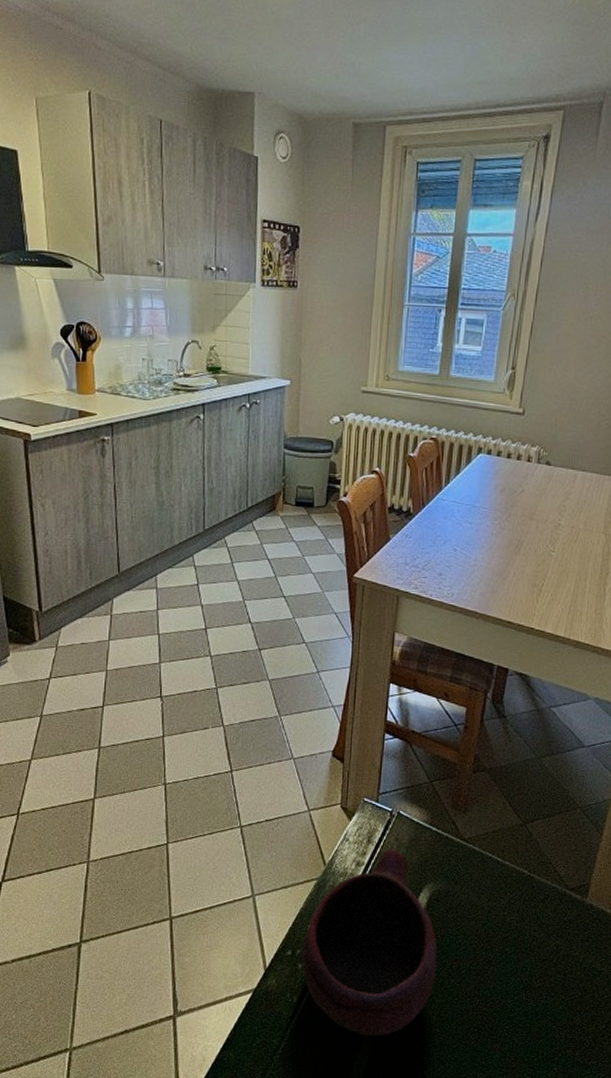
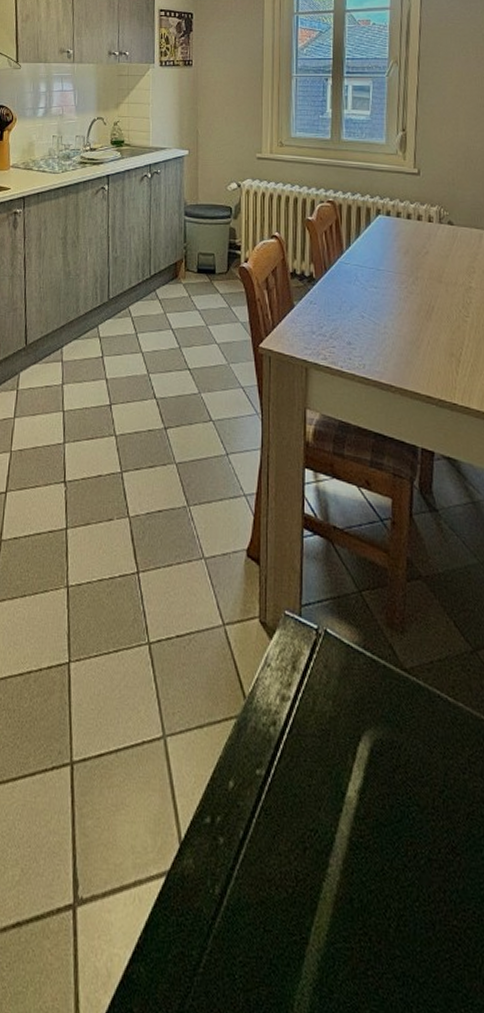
bowl: present [301,849,437,1036] -> none [222,679,388,956]

